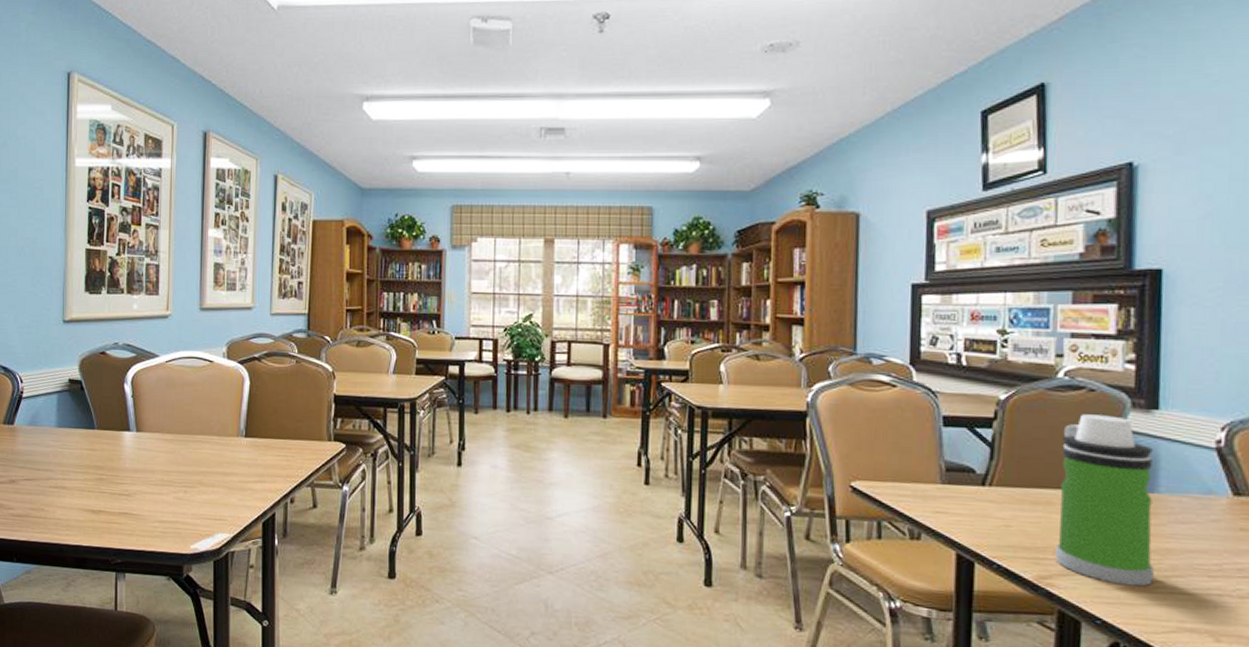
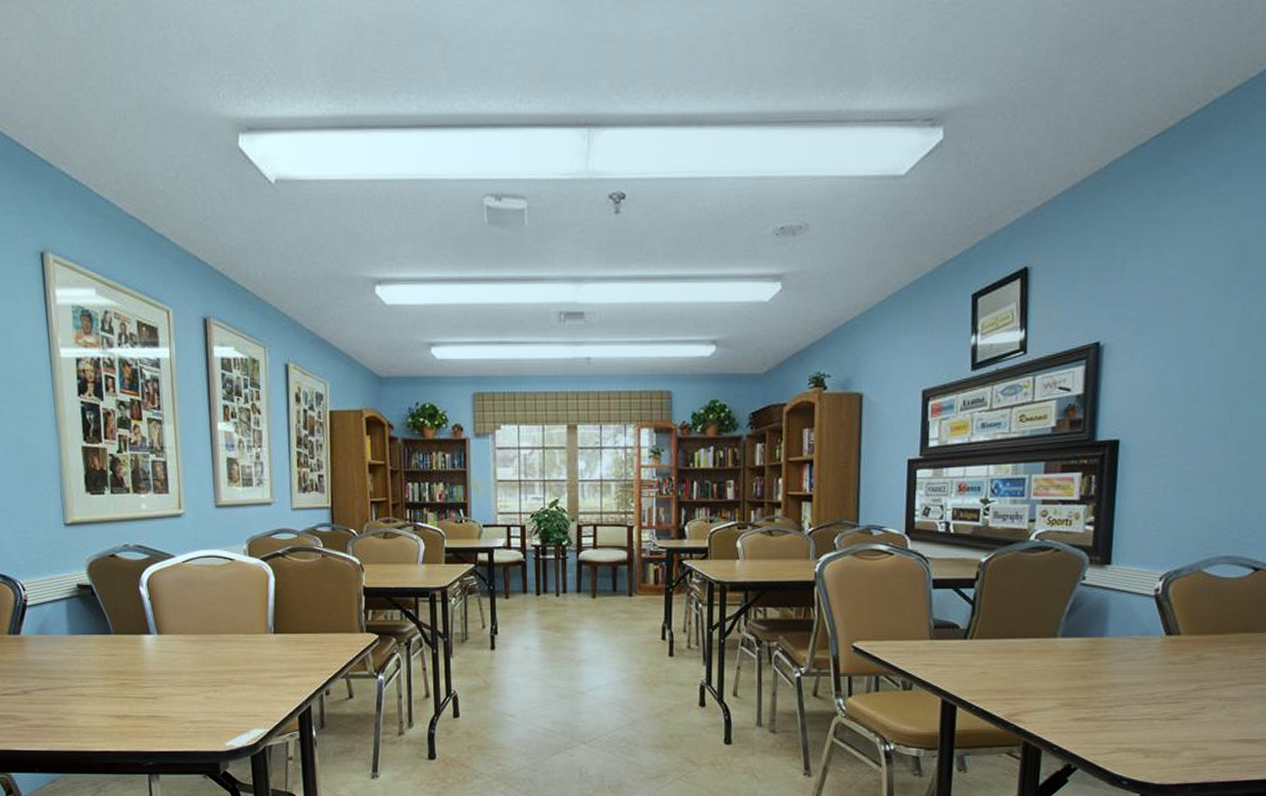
water bottle: present [1055,414,1155,587] -> none [1023,572,1105,717]

